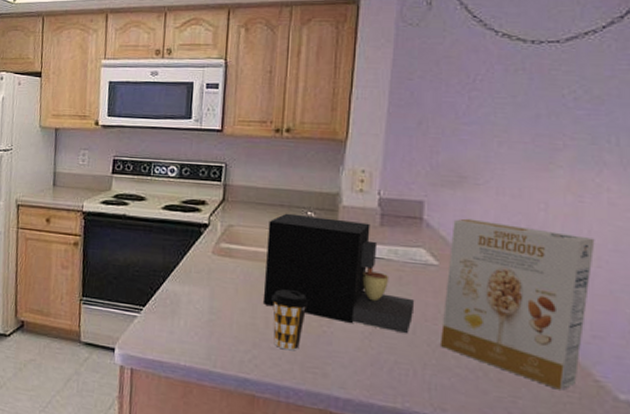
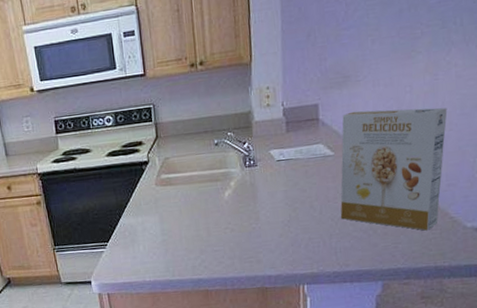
coffee maker: present [262,213,415,334] -> none [197,132,319,218]
coffee cup: present [271,289,309,351] -> none [209,201,239,250]

